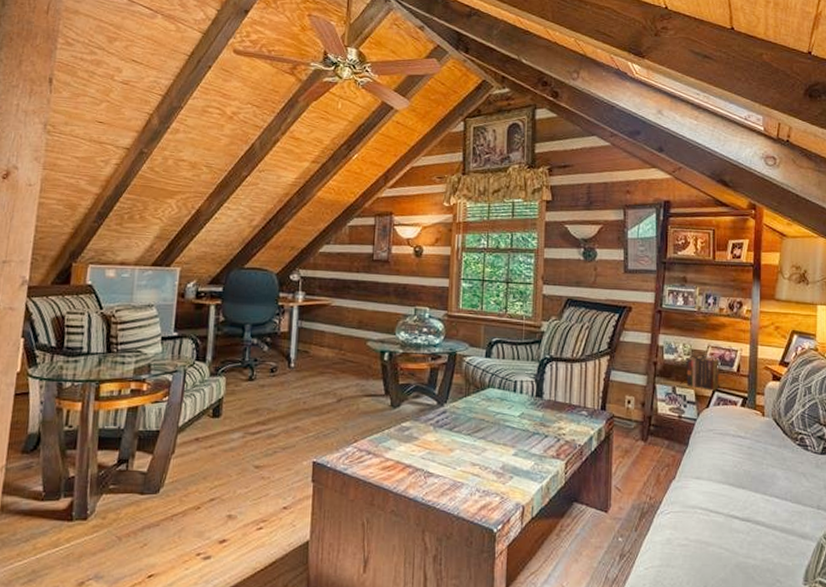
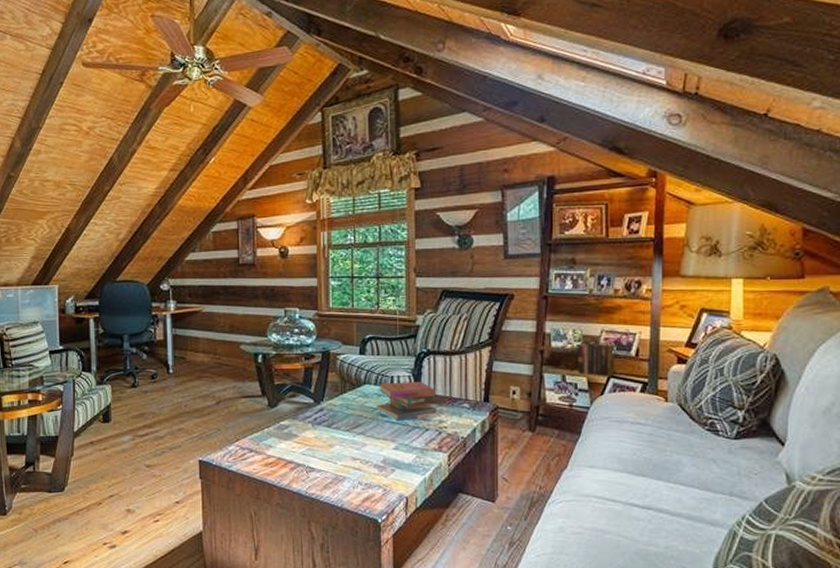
books: none [498,386,558,427] -> present [376,381,438,422]

